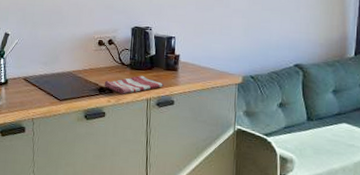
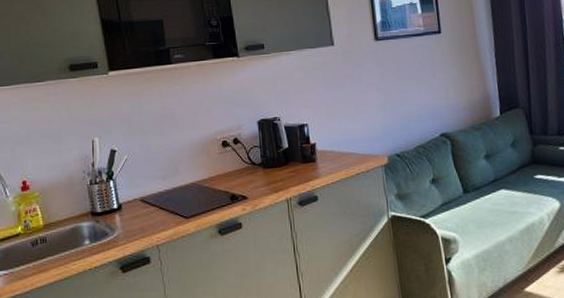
dish towel: present [104,75,164,95] -> none [235,173,304,199]

